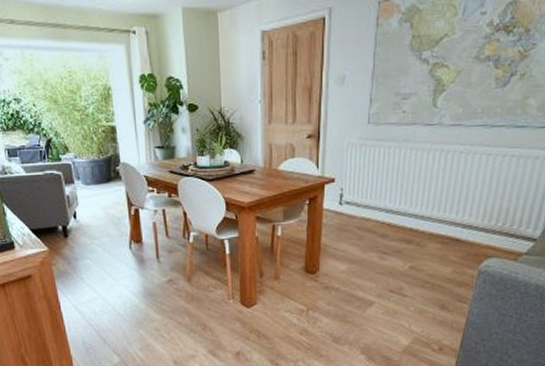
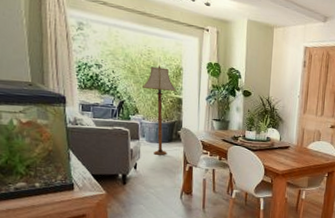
floor lamp: none [69,88,108,199] -> present [142,65,177,155]

